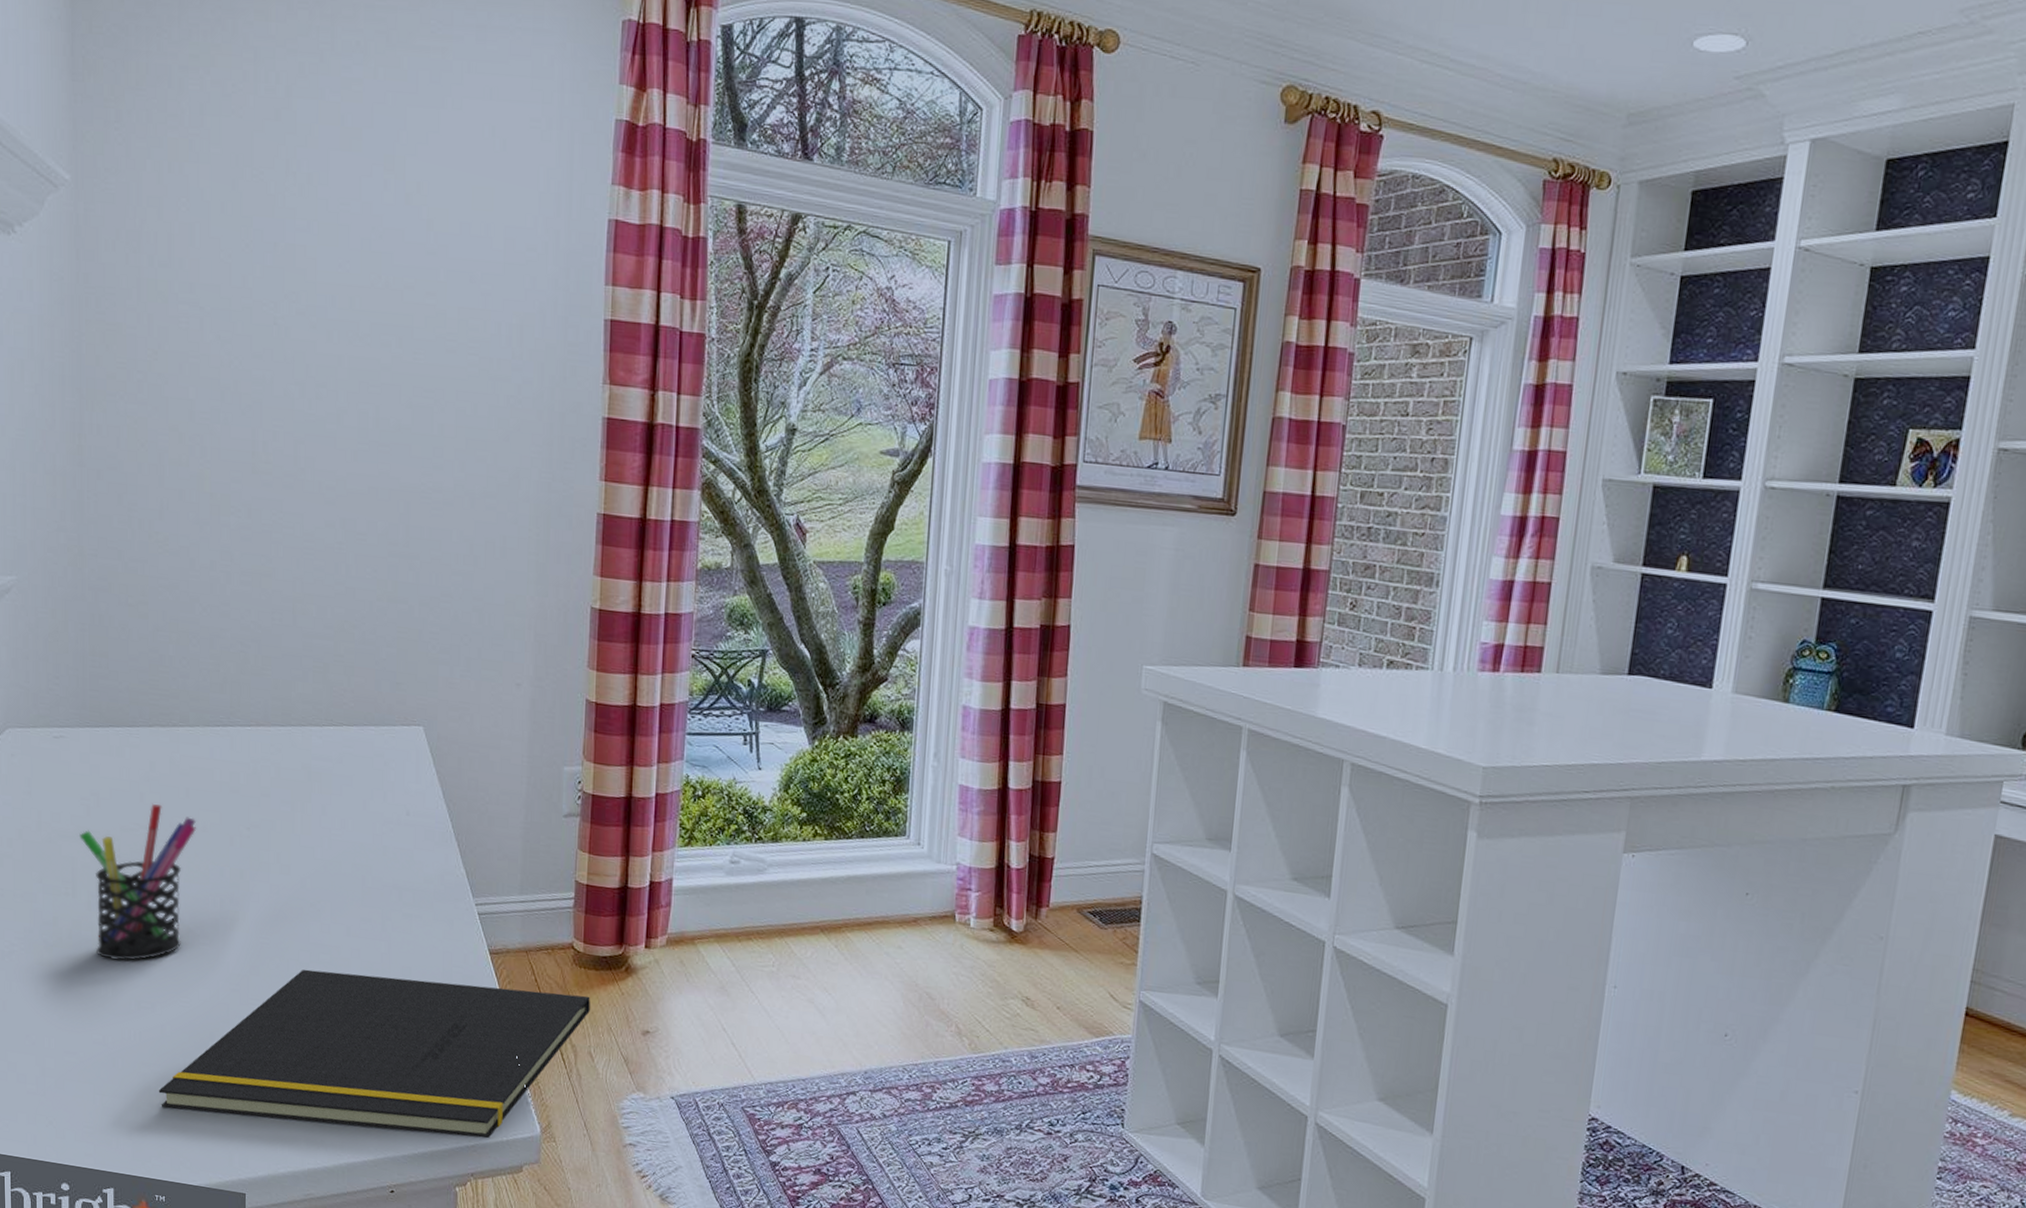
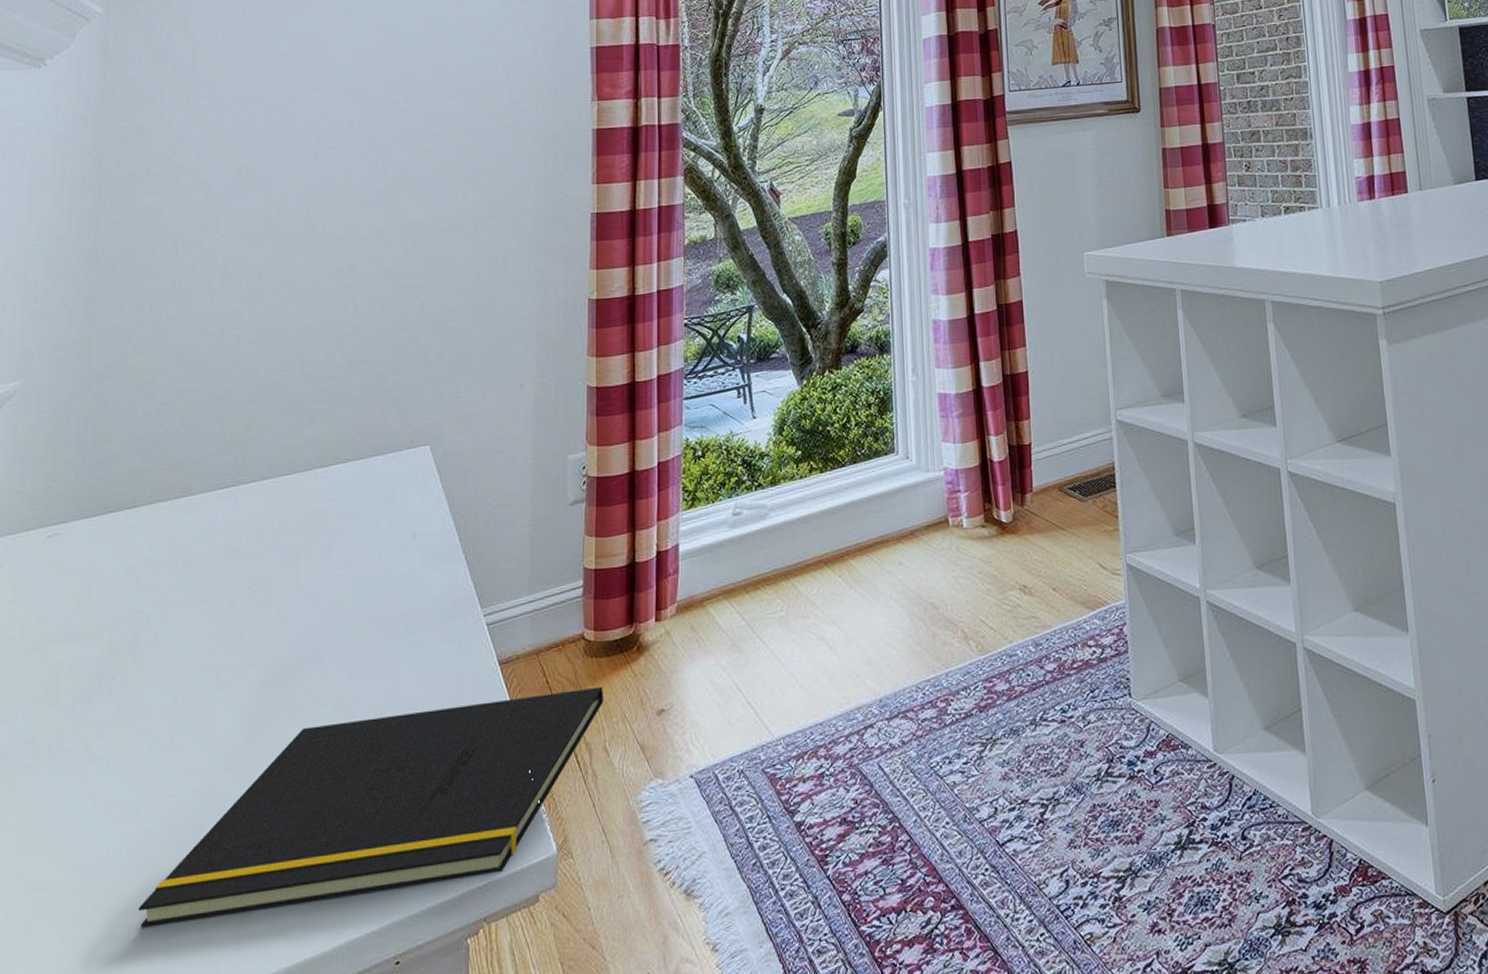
pen holder: present [79,803,197,961] -> none [67,583,195,767]

